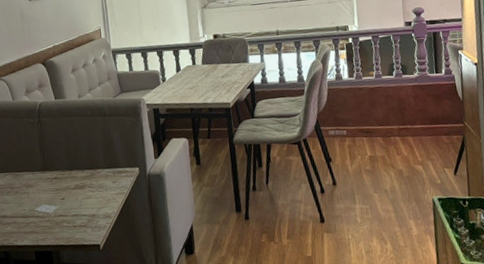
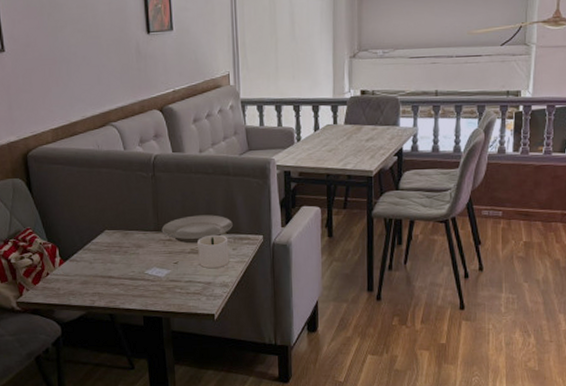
plate: none [48,152,112,180] -> present [161,215,234,244]
candle: none [81,170,111,202] -> present [197,234,229,269]

